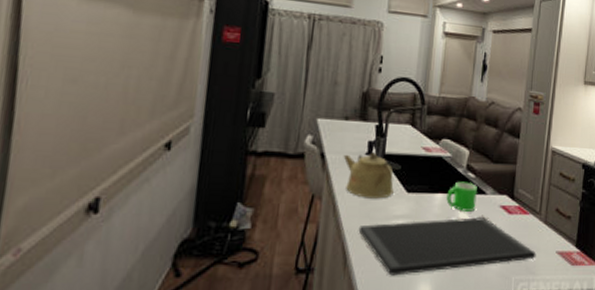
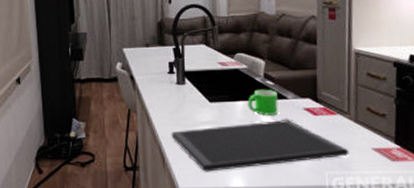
kettle: present [343,152,401,199] -> none [149,71,201,109]

